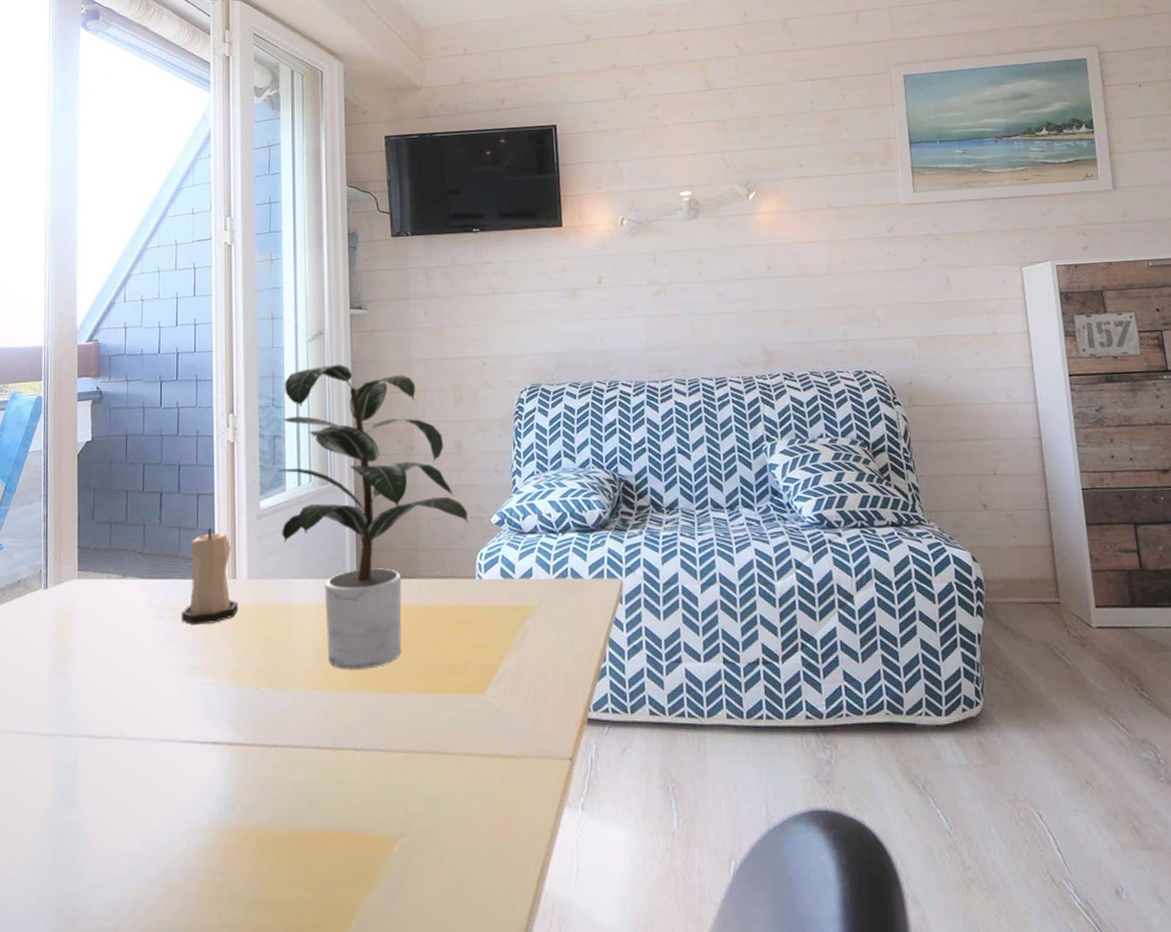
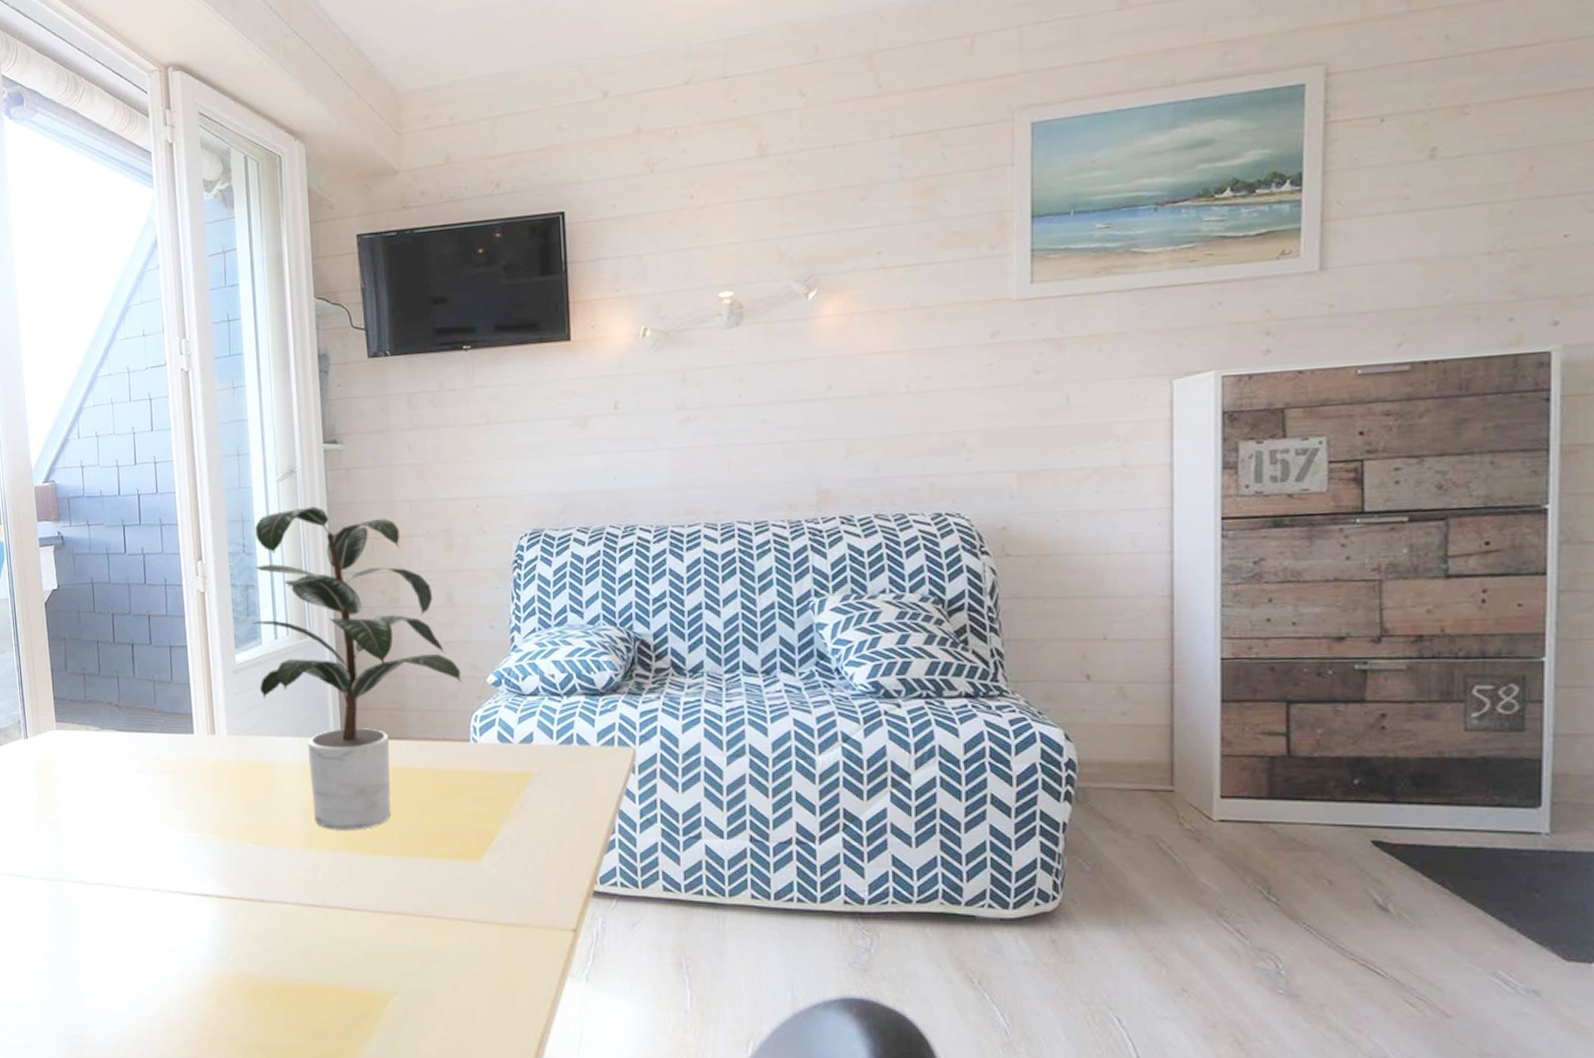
candle: present [182,527,239,625] -> none [162,681,220,779]

